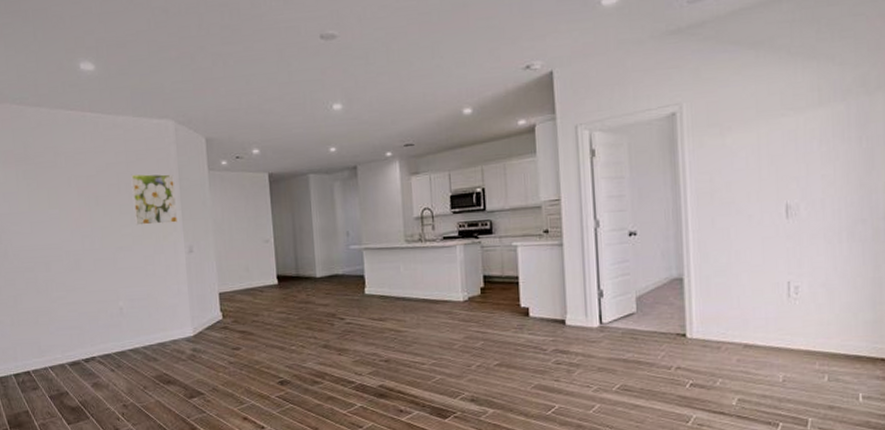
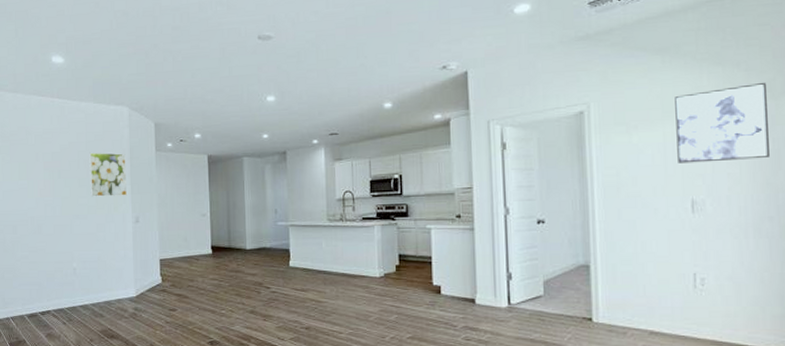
wall art: none [769,76,863,166] -> present [675,82,769,164]

